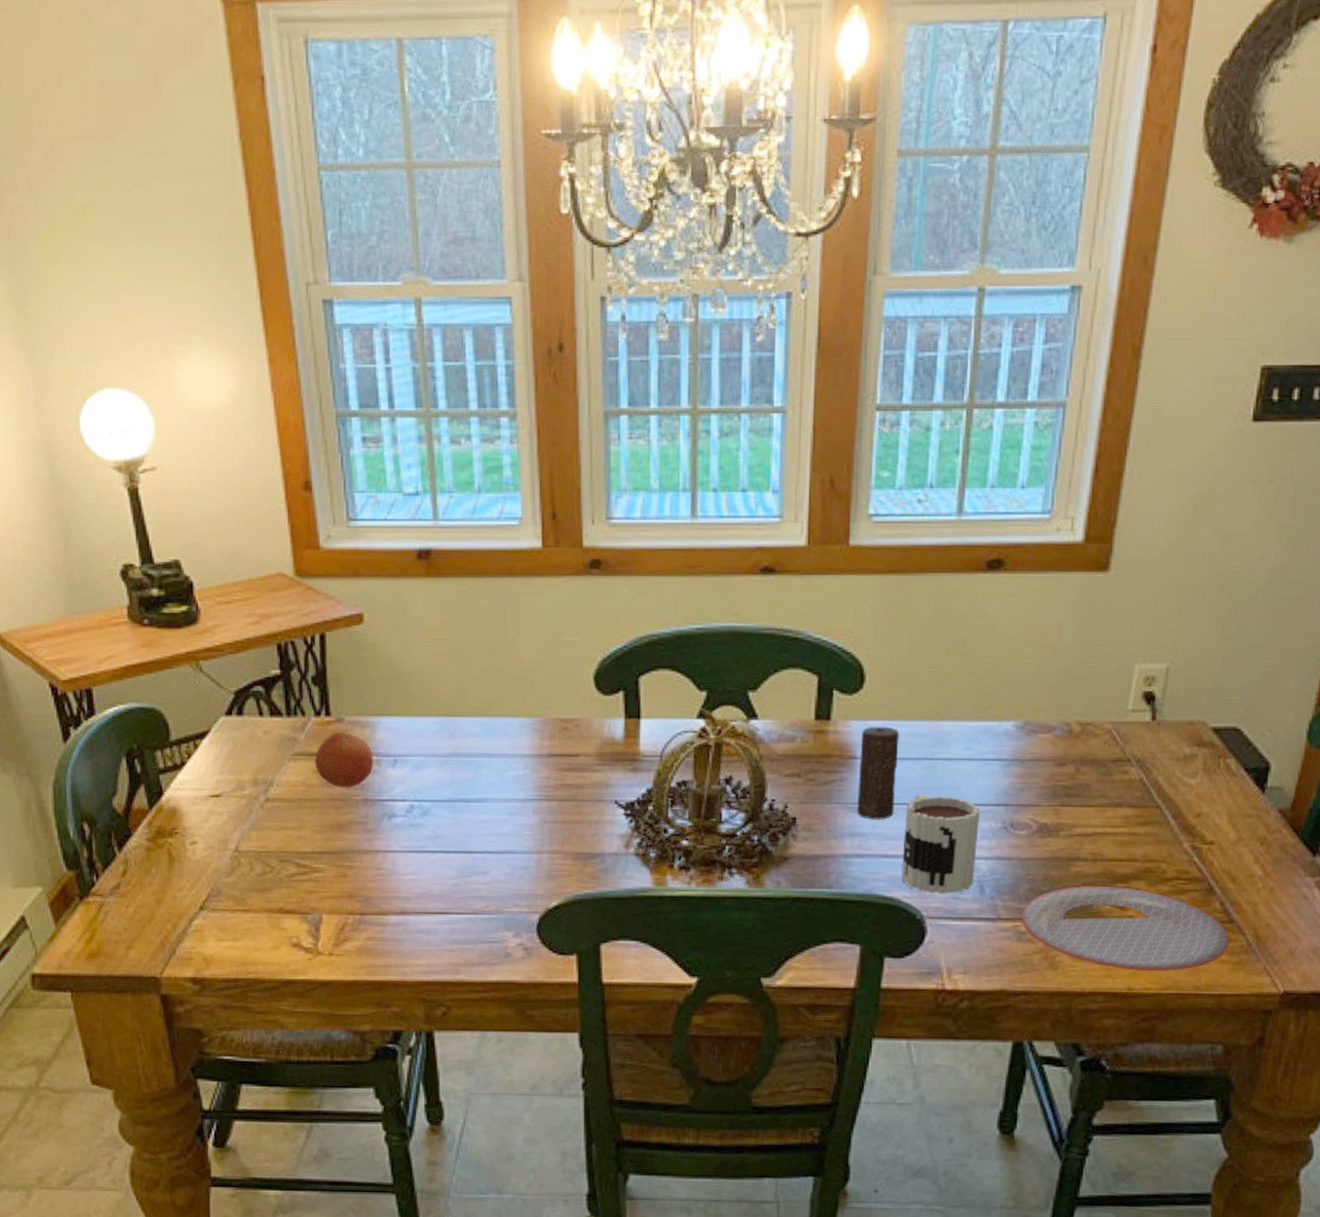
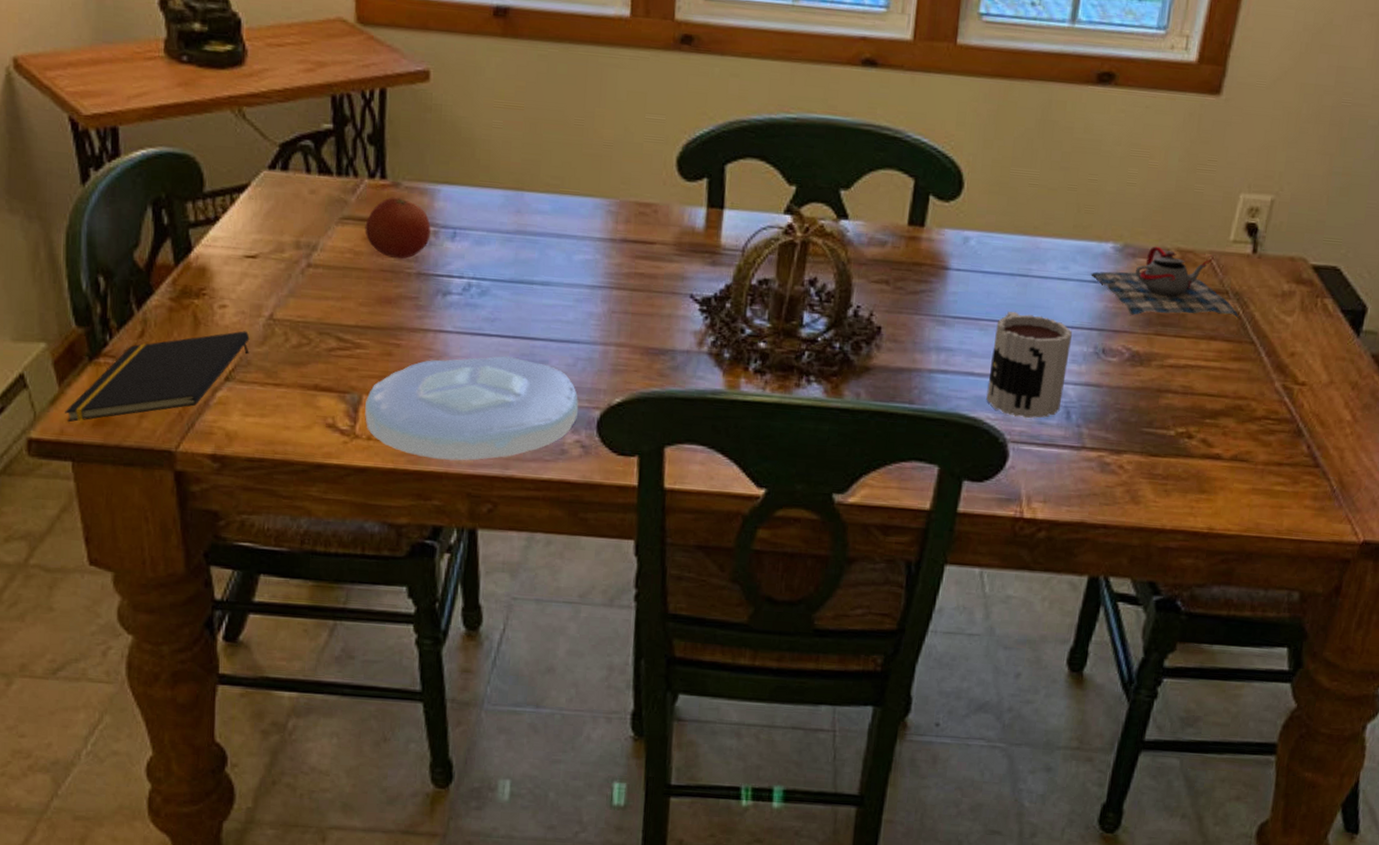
notepad: none [62,864,219,957] -> present [65,331,250,423]
plate: none [325,870,519,969] -> present [365,356,579,461]
candle: present [857,726,899,820] -> none [945,237,995,336]
teapot: none [994,721,1144,789] -> present [1090,246,1240,318]
plate: present [1021,886,1230,971] -> none [1106,419,1314,513]

